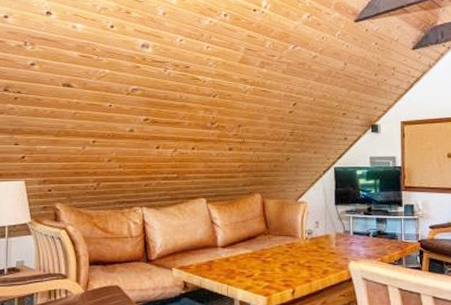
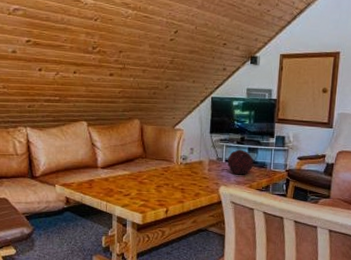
decorative orb: none [356,220,383,248] -> present [227,149,254,175]

